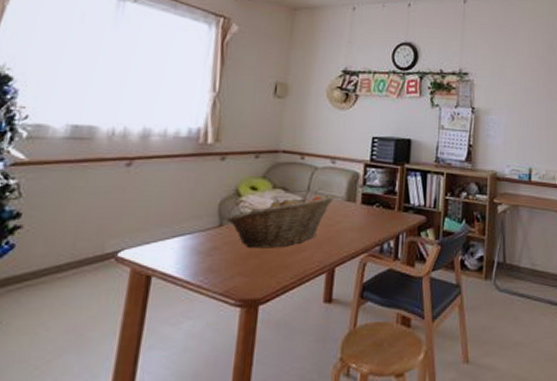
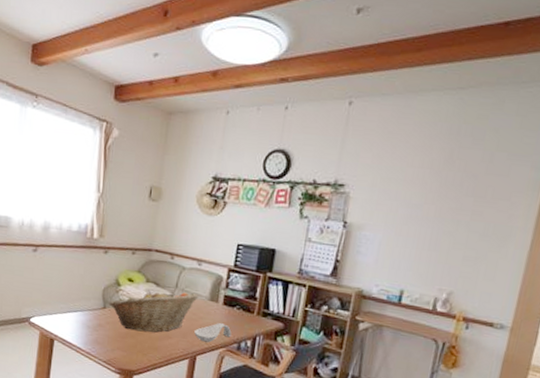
spoon rest: none [331,225,373,249] -> present [194,323,232,343]

